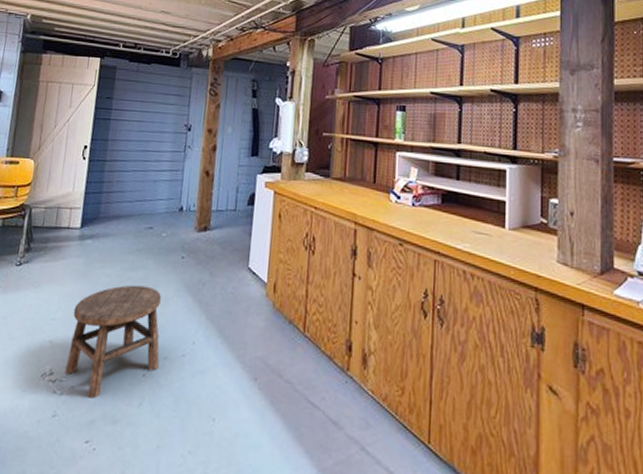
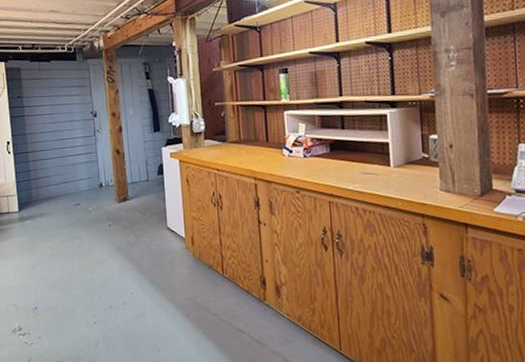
stool: present [64,284,161,399] -> none [27,252,106,344]

